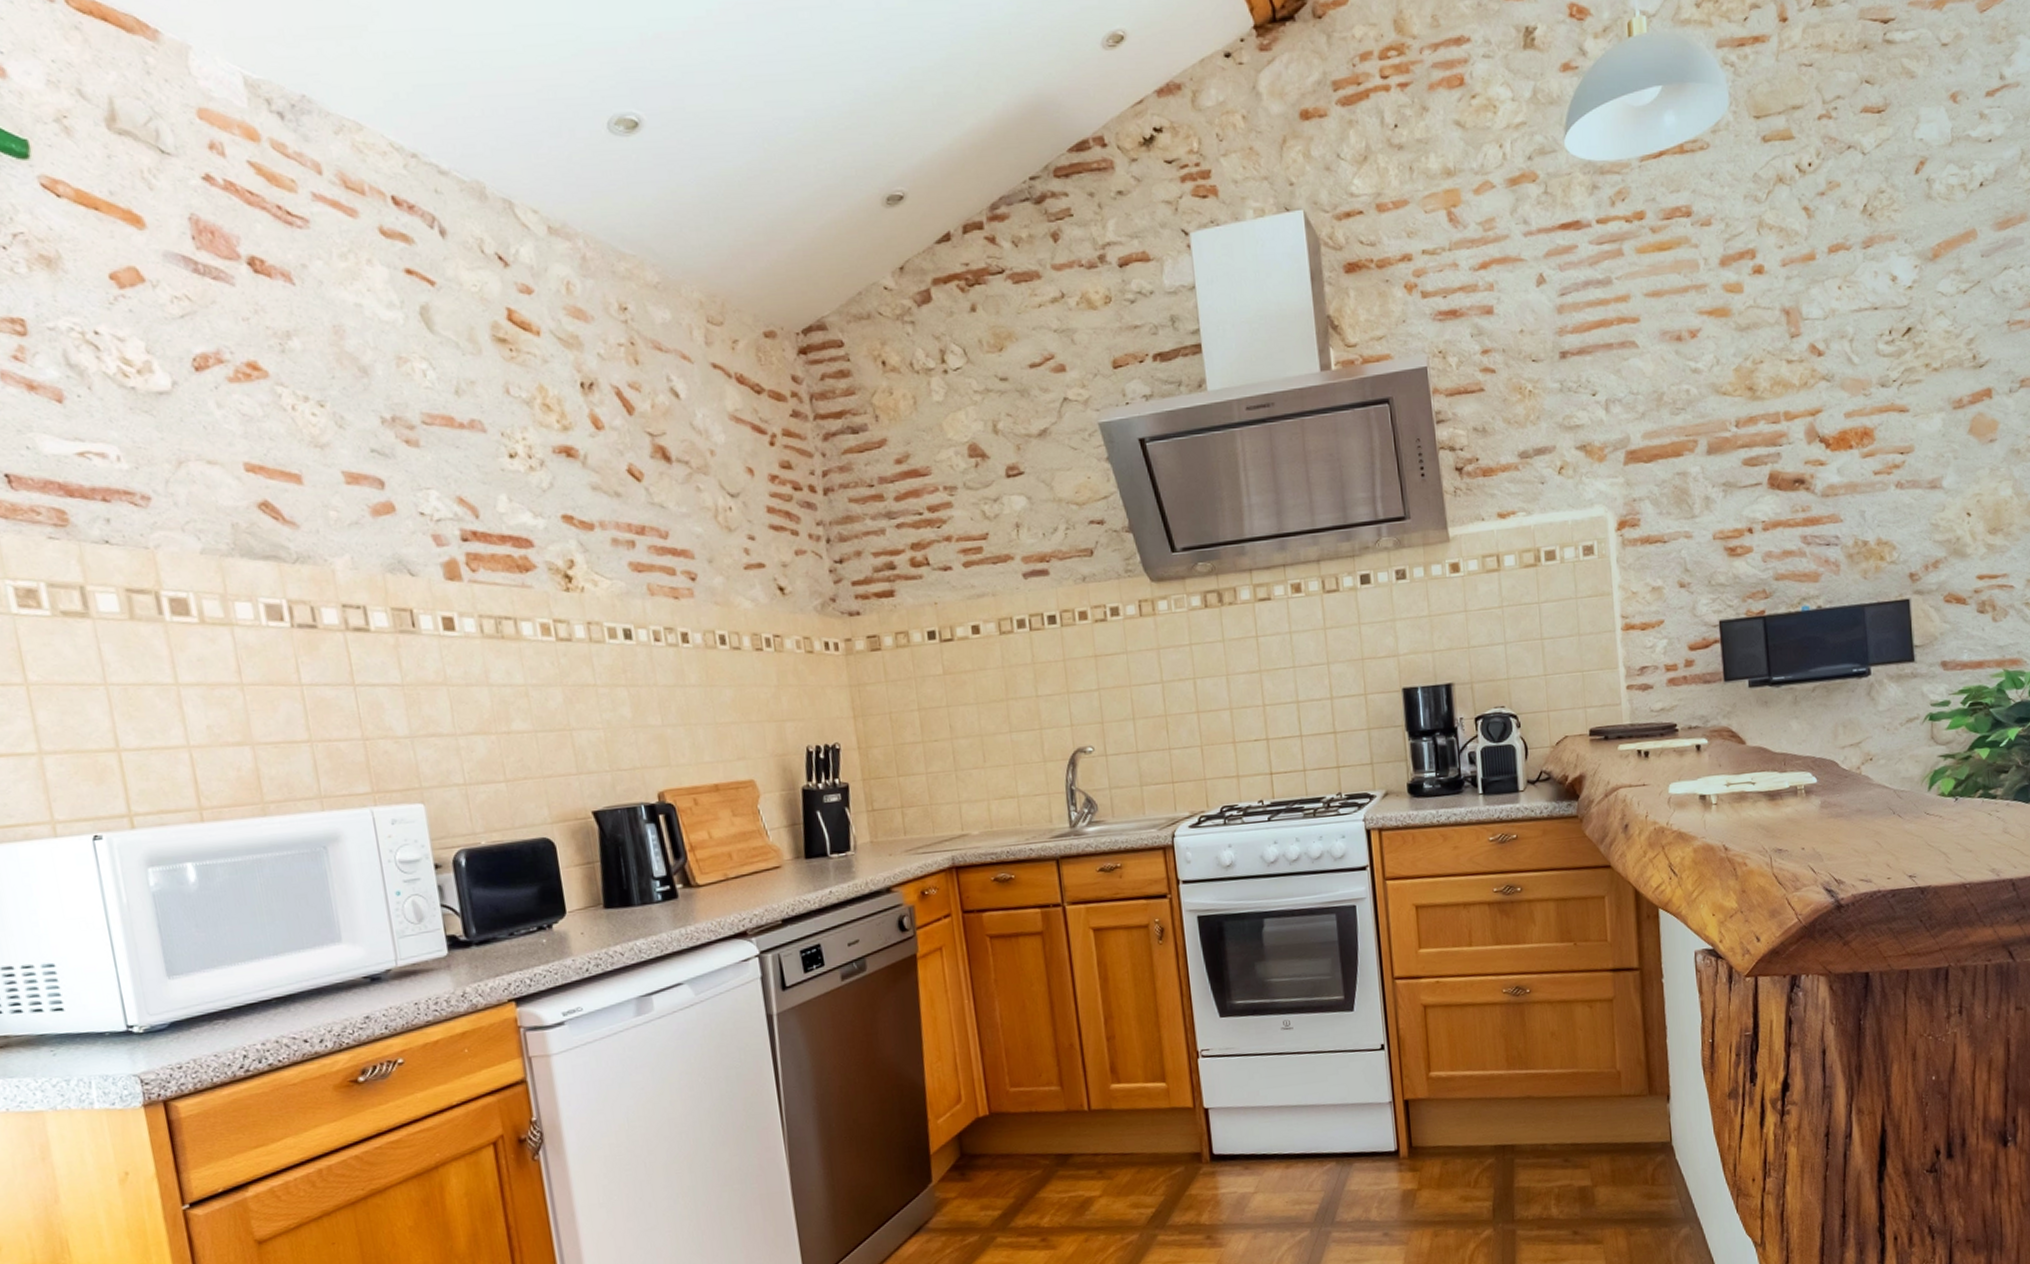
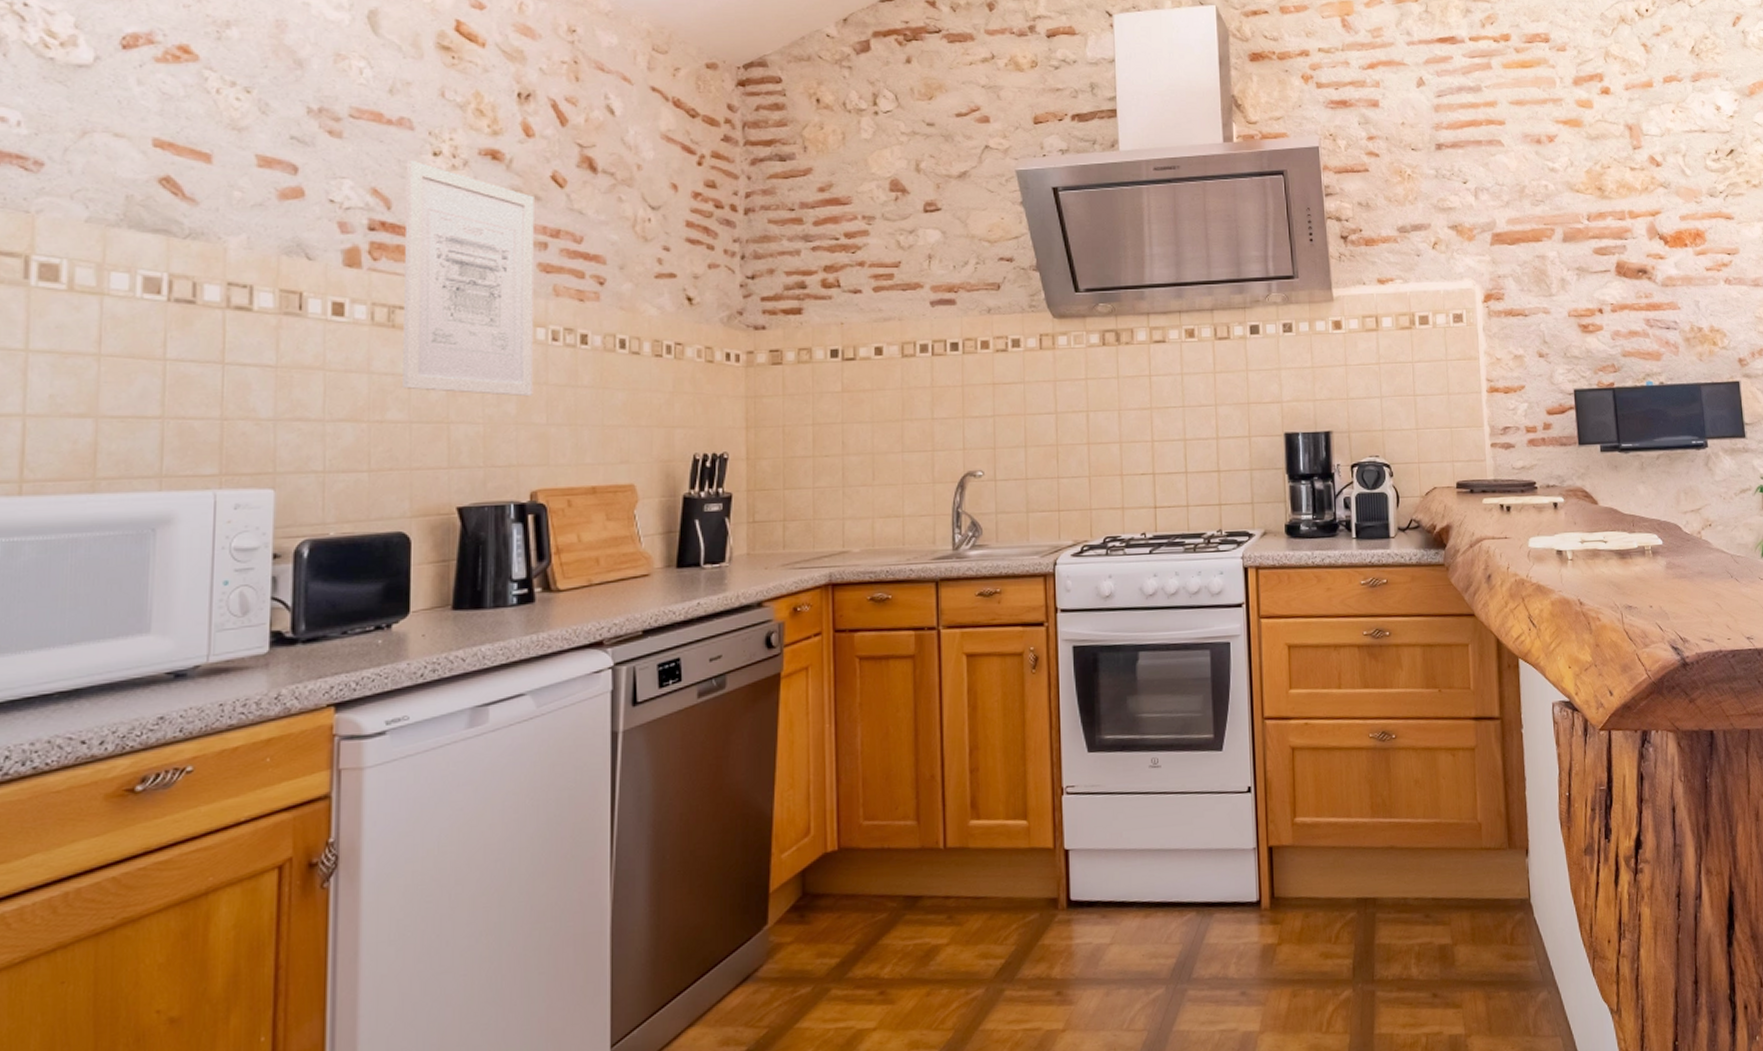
wall art: none [484,465,645,700] -> present [402,161,534,397]

